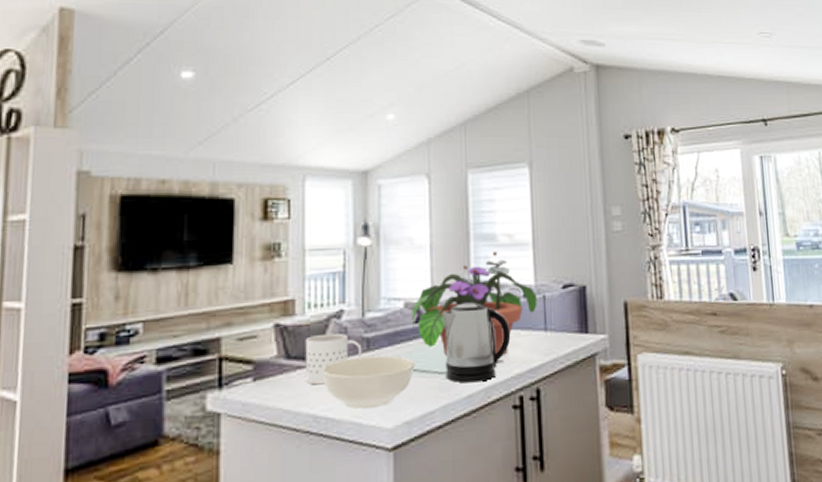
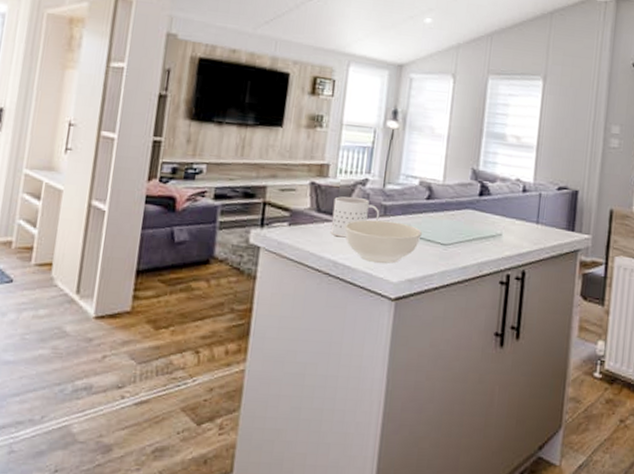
potted flower: present [411,251,537,356] -> none [423,149,534,238]
kettle: present [443,302,511,383] -> none [446,189,507,258]

